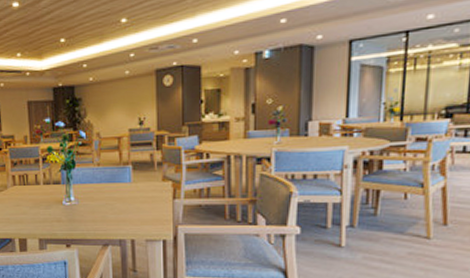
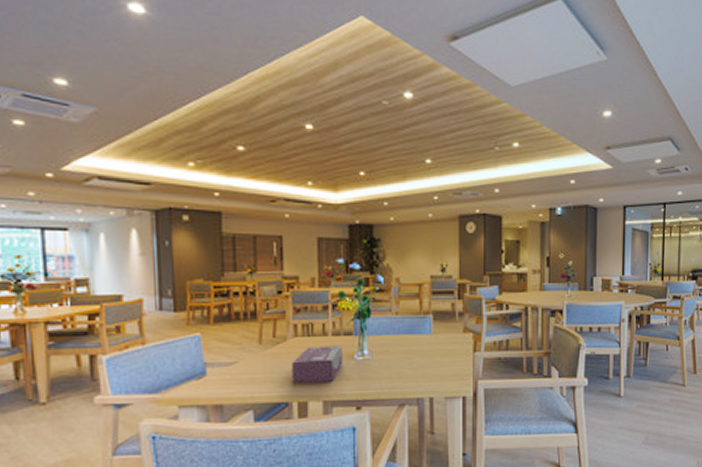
tissue box: none [12,193,53,223] -> present [292,345,343,383]

